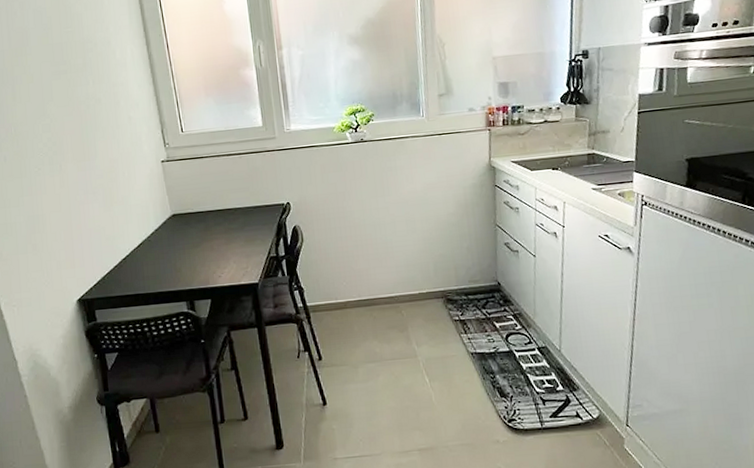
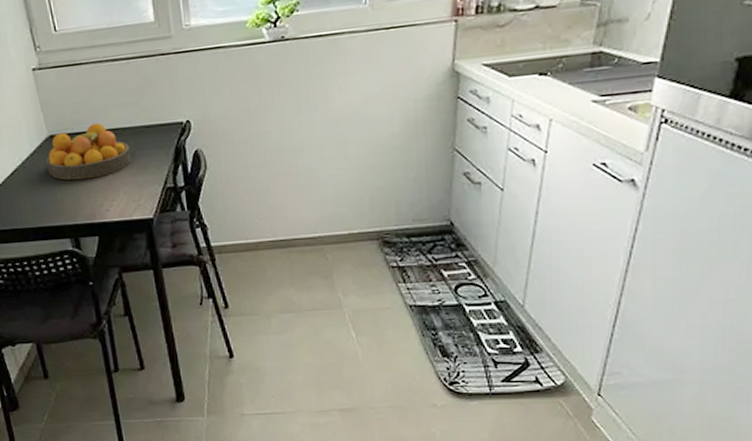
fruit bowl: none [168,204,241,252] -> present [46,122,132,180]

